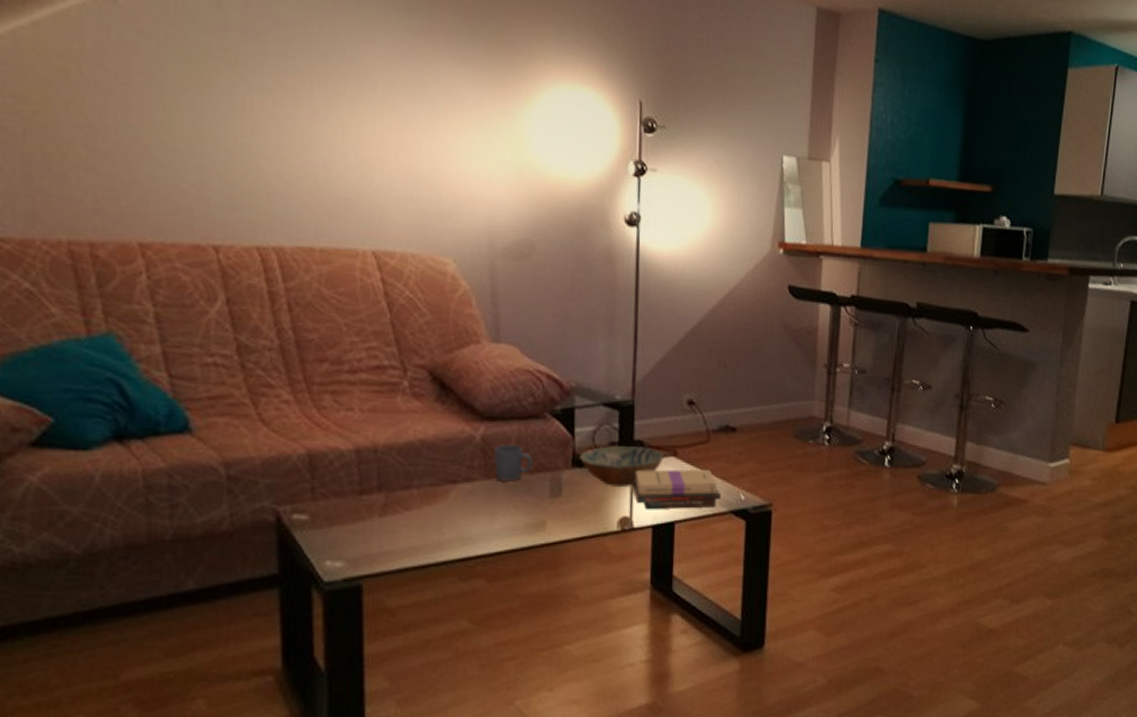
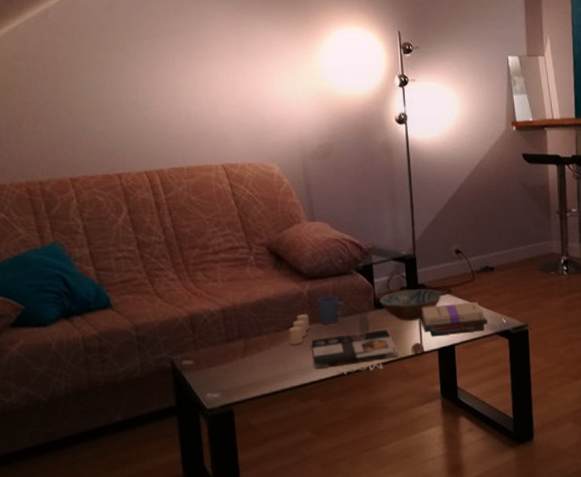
candle: none [450,466,481,505] -> present [289,314,310,345]
magazine: none [481,495,599,550] -> present [312,329,399,375]

